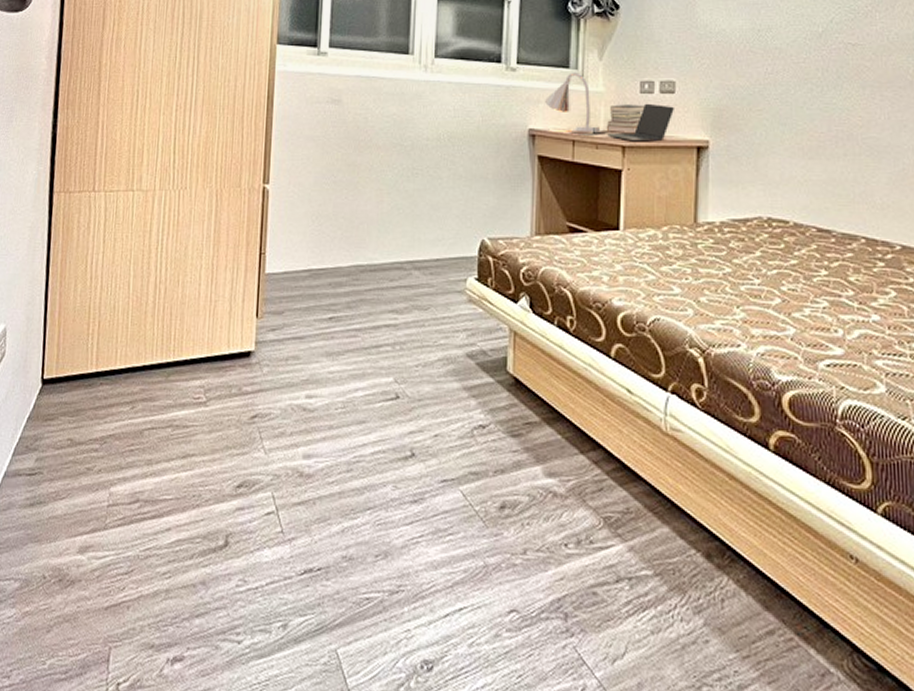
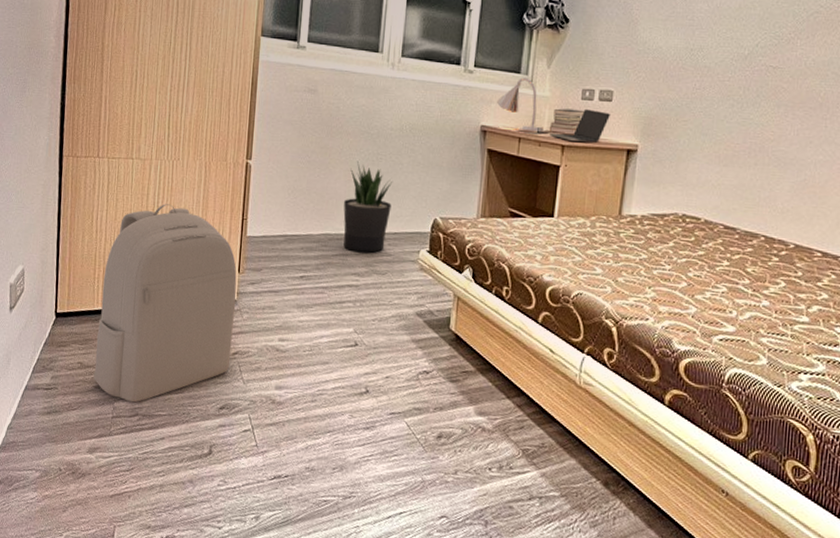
backpack: none [85,241,255,486] -> present [93,204,237,403]
planter: none [375,179,432,286] -> present [343,162,393,254]

